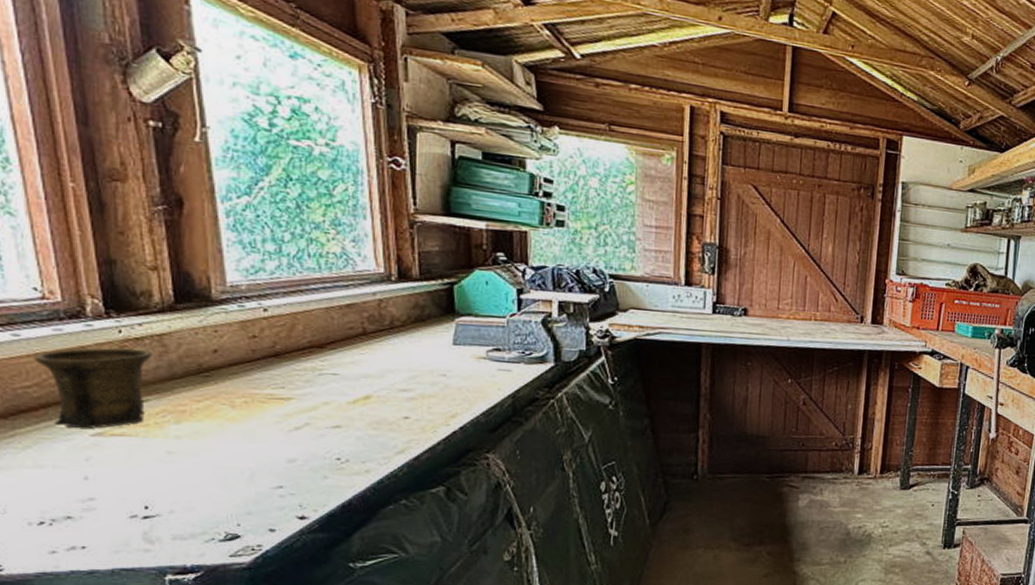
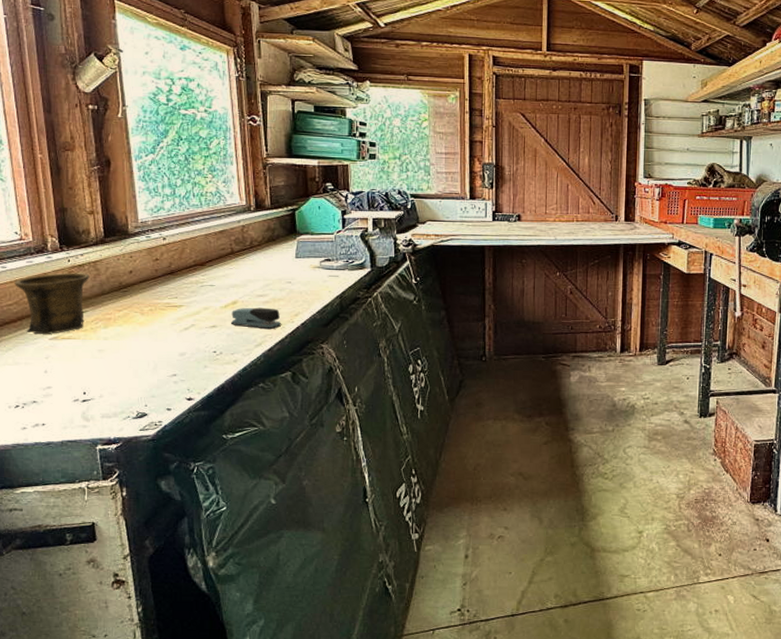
stapler: none [361,404,433,434] -> present [230,307,282,330]

